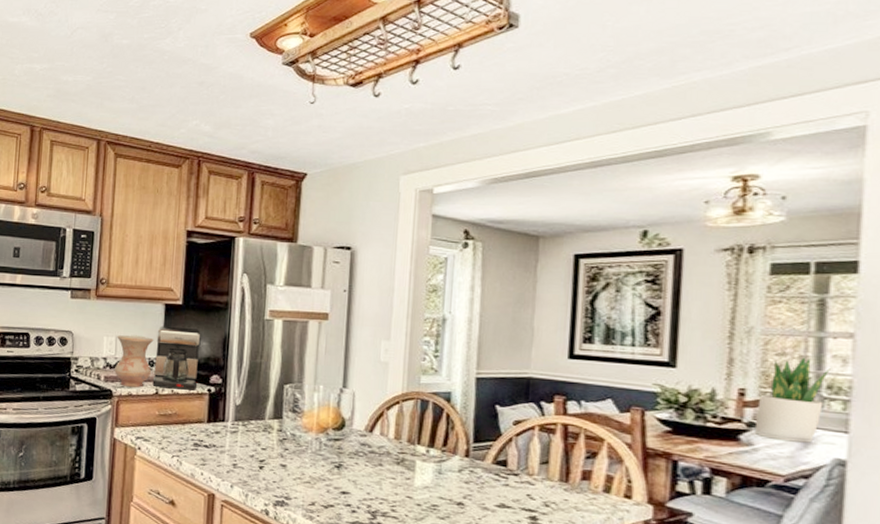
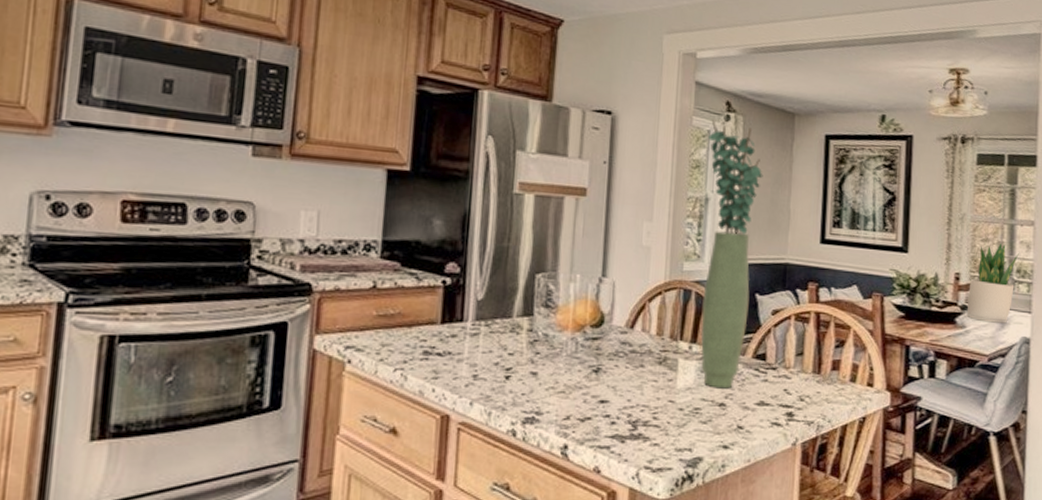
ceramic jug: present [114,335,154,388] -> none [315,209,372,281]
coffee maker: present [152,326,201,391] -> none [368,198,435,283]
vase: none [438,248,504,490] -> present [700,120,763,389]

